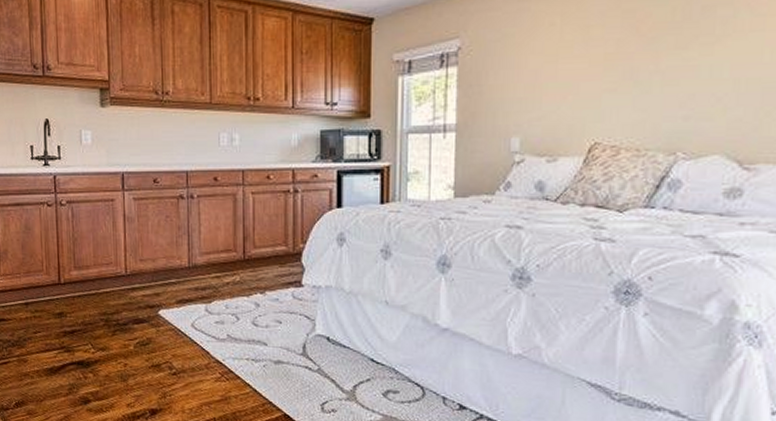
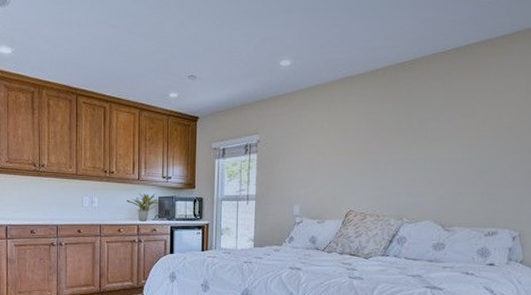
potted plant: none [277,125,325,164] -> present [127,193,162,222]

